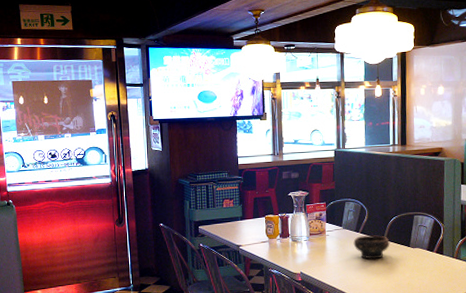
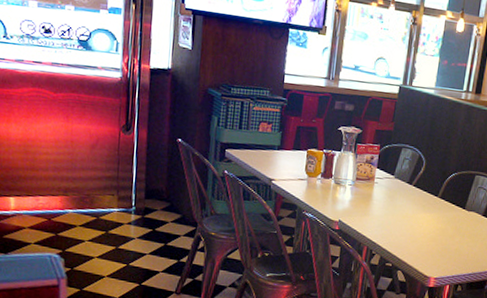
bowl: present [353,234,390,259] -> none [403,188,445,218]

